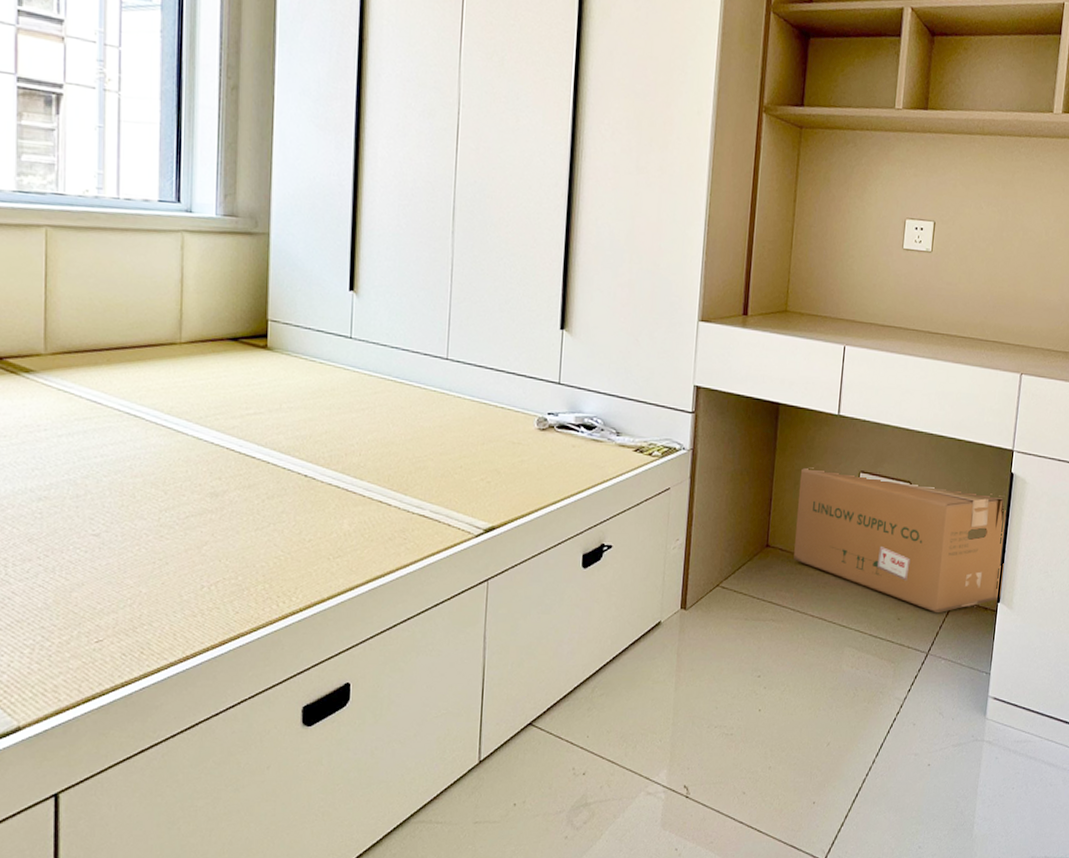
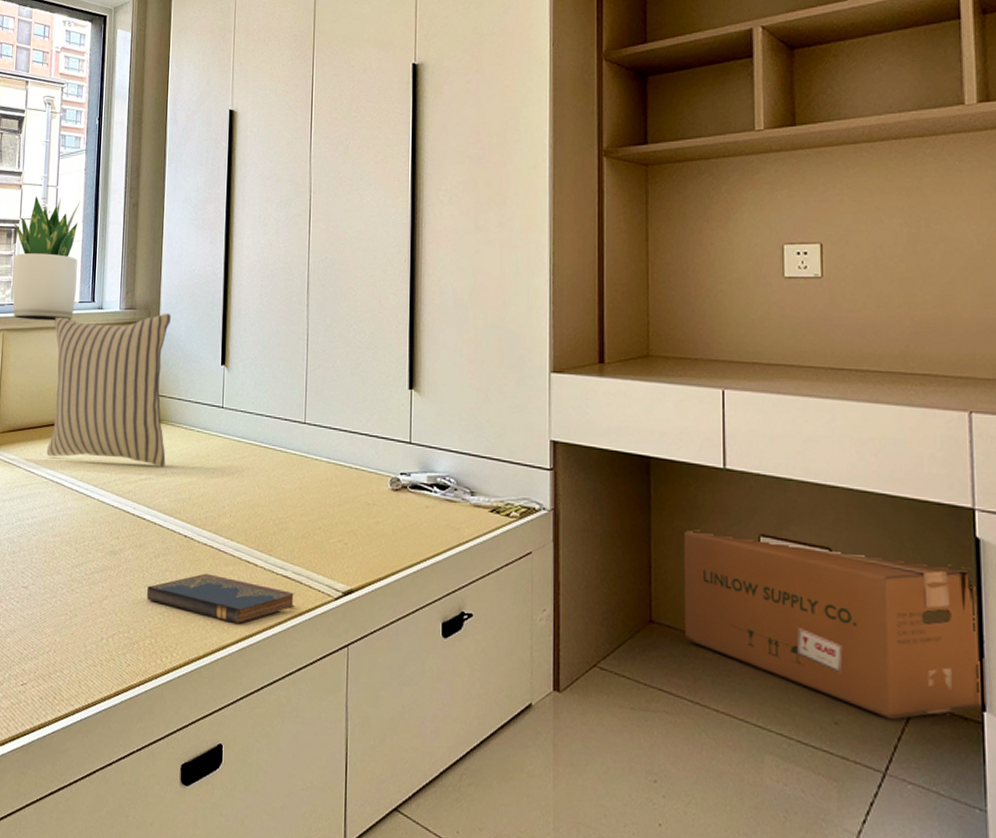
planter: none [53,55,156,221] -> present [12,196,81,321]
pillow: none [119,216,285,401] -> present [47,313,171,467]
hardcover book: none [259,514,433,564] -> present [147,573,295,624]

